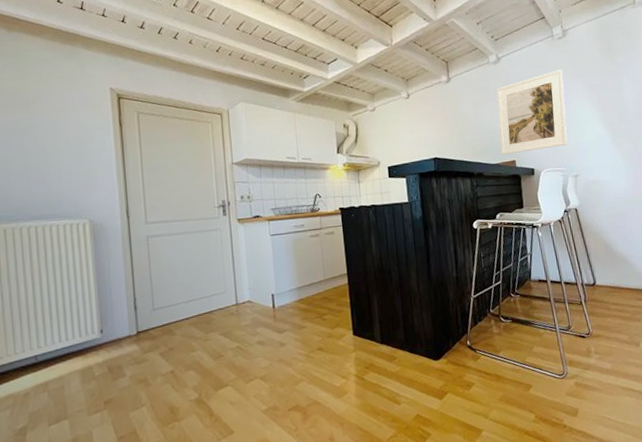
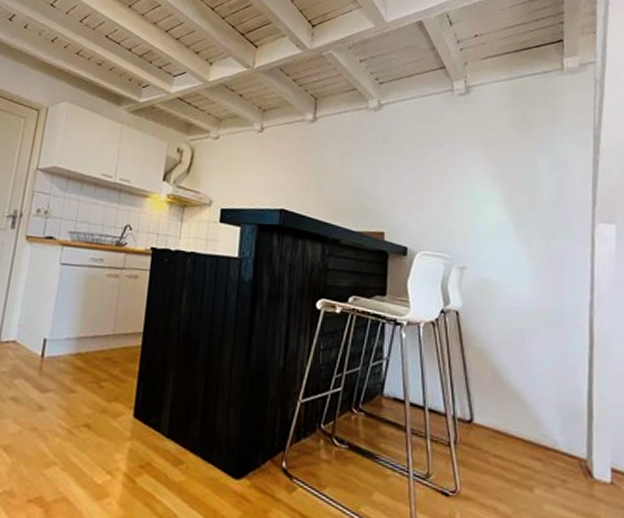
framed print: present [496,69,568,155] -> none [366,131,461,226]

